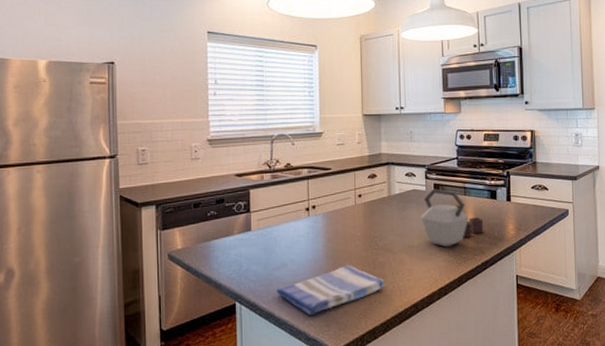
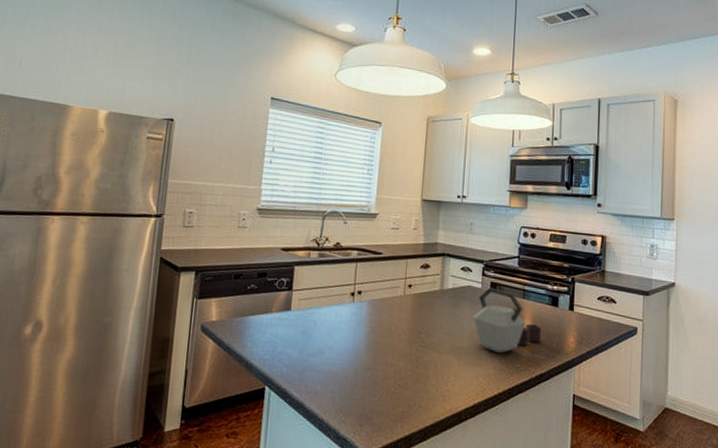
dish towel: present [276,265,385,316] -> none [309,360,428,412]

